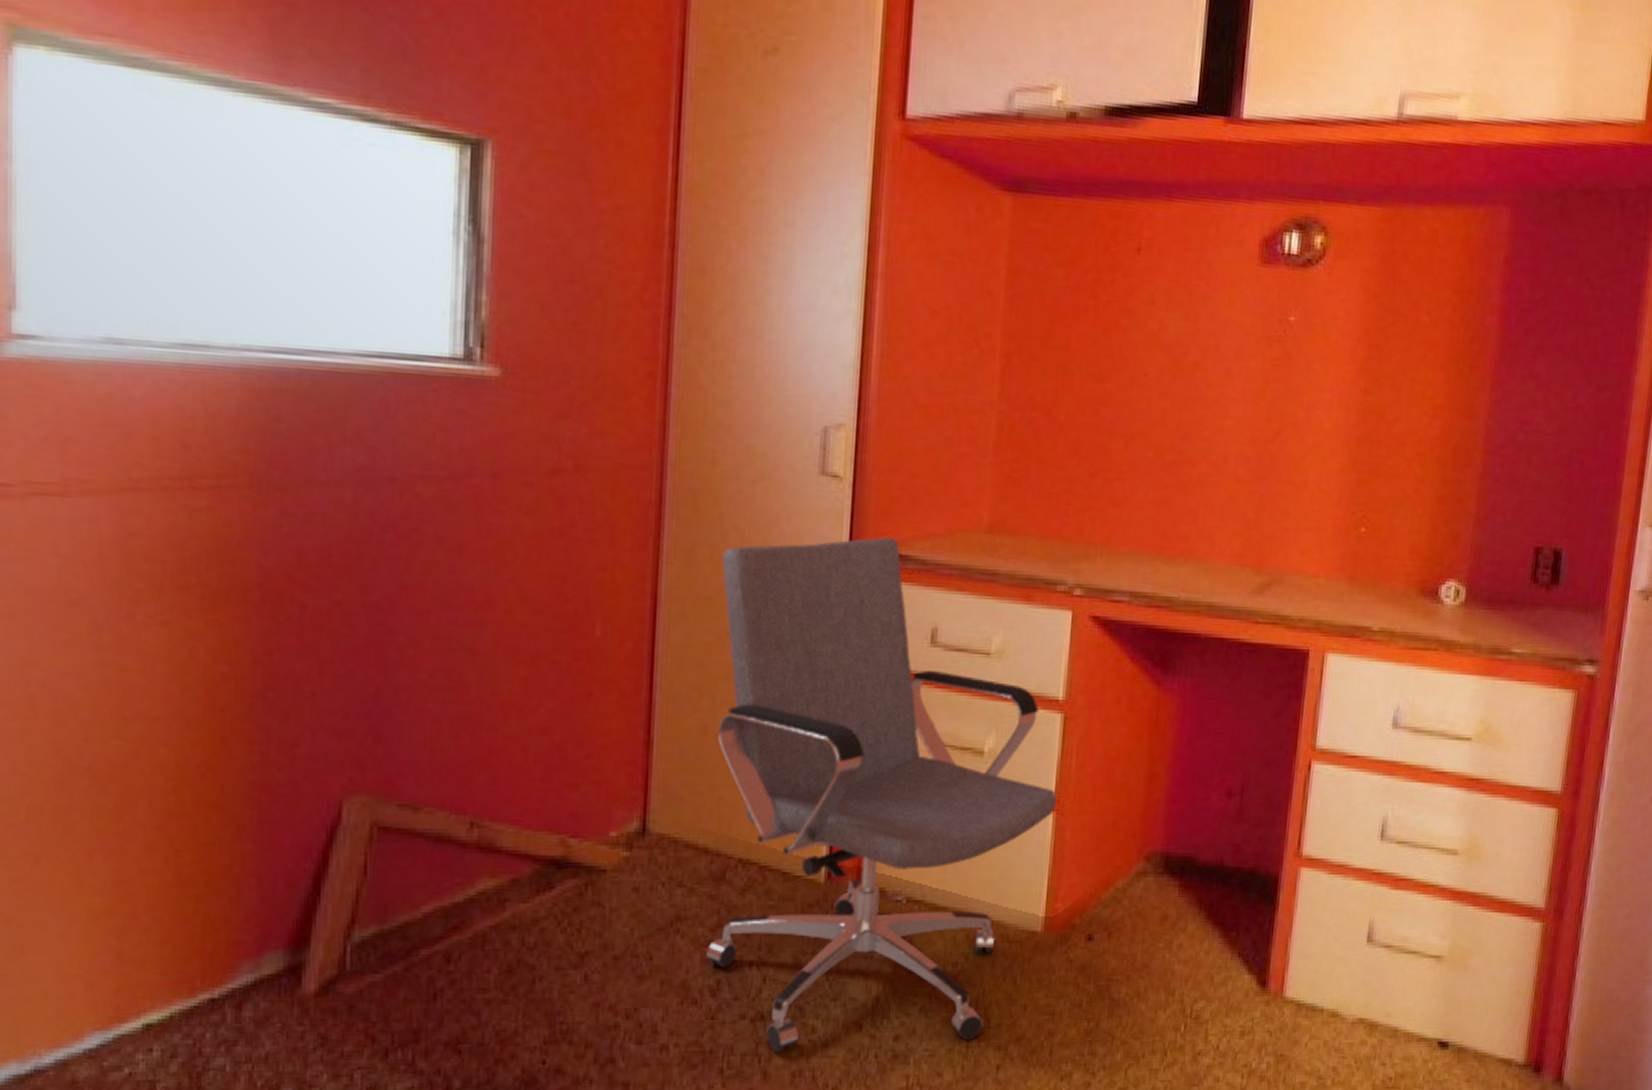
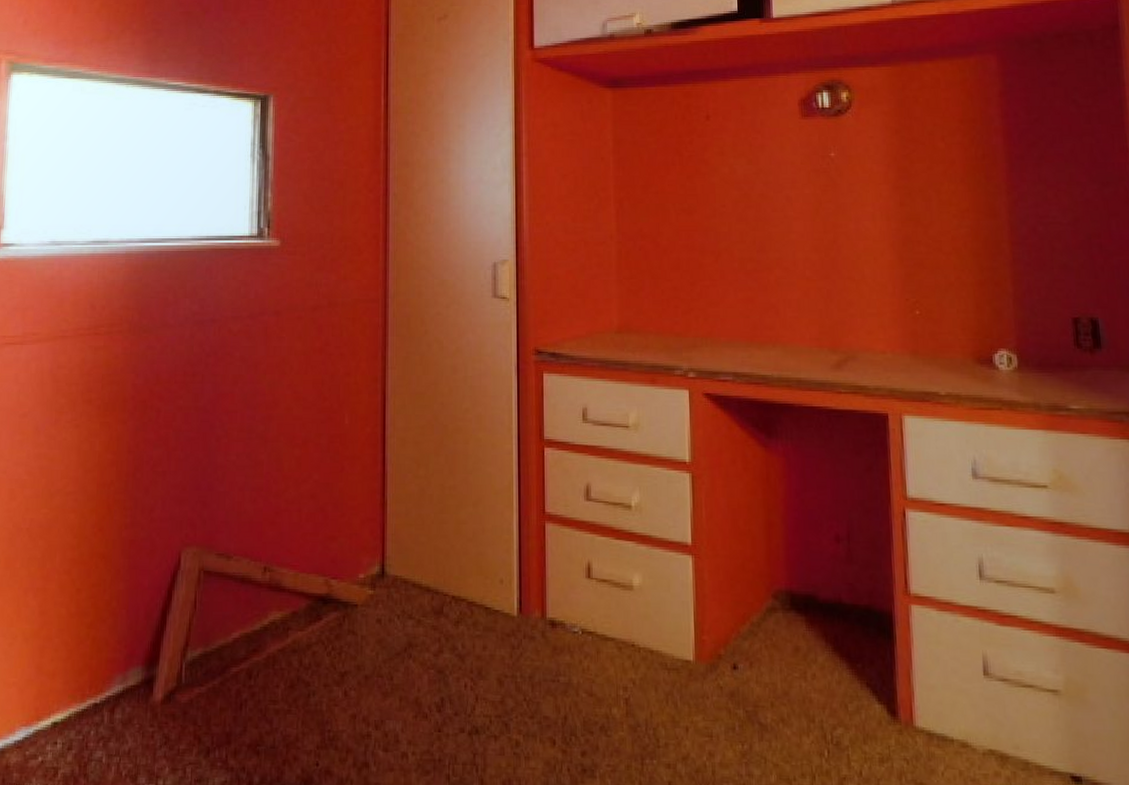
office chair: present [706,537,1057,1053] -> none [428,341,694,763]

